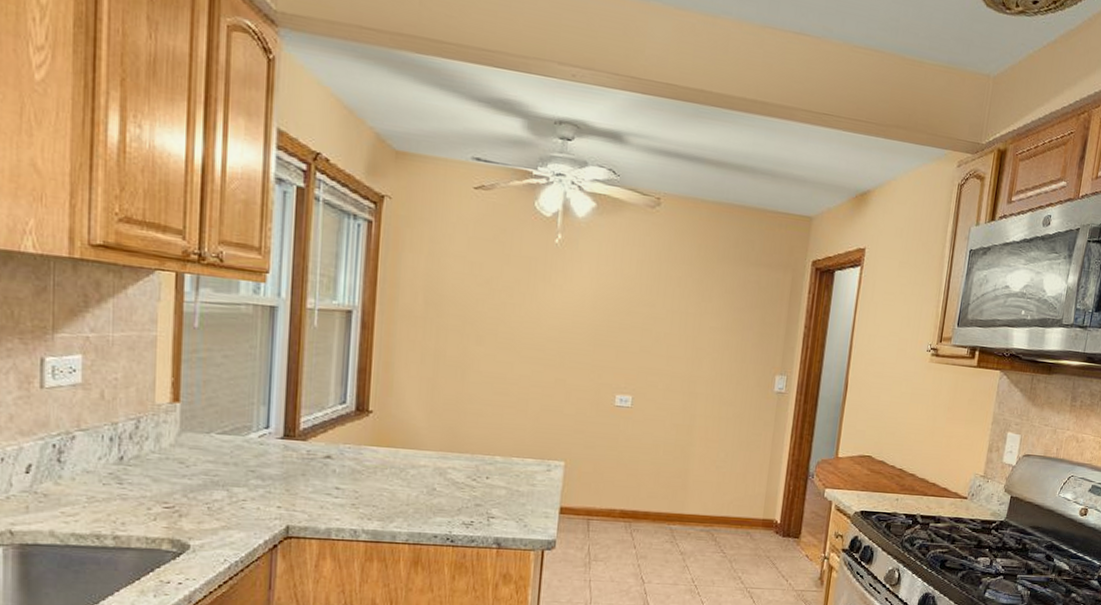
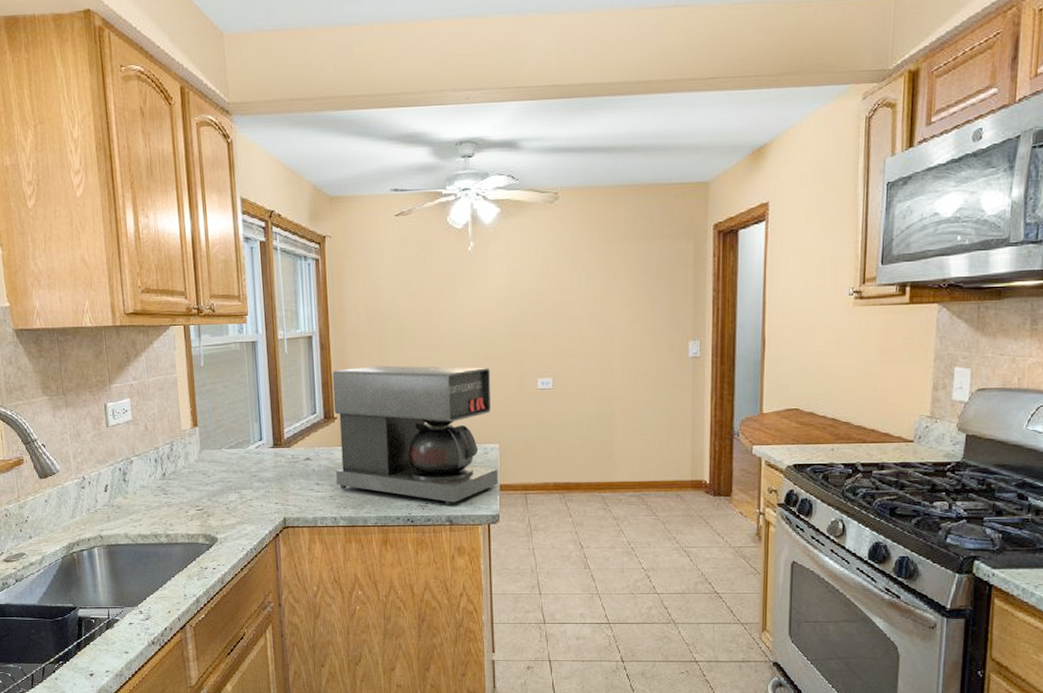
coffee maker: none [362,355,565,527] -> present [332,365,499,506]

